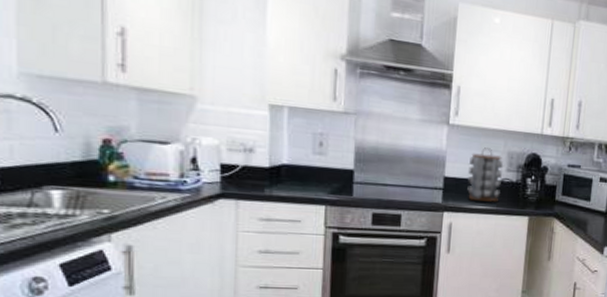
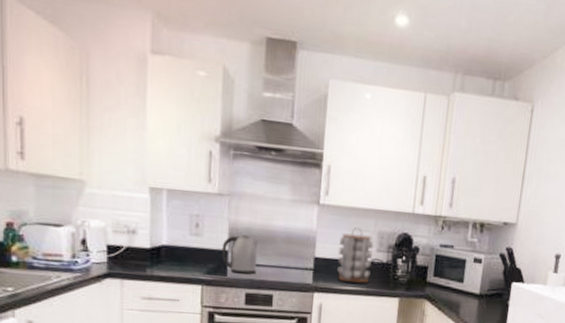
kettle: none [347,154,385,194] -> present [221,234,257,275]

